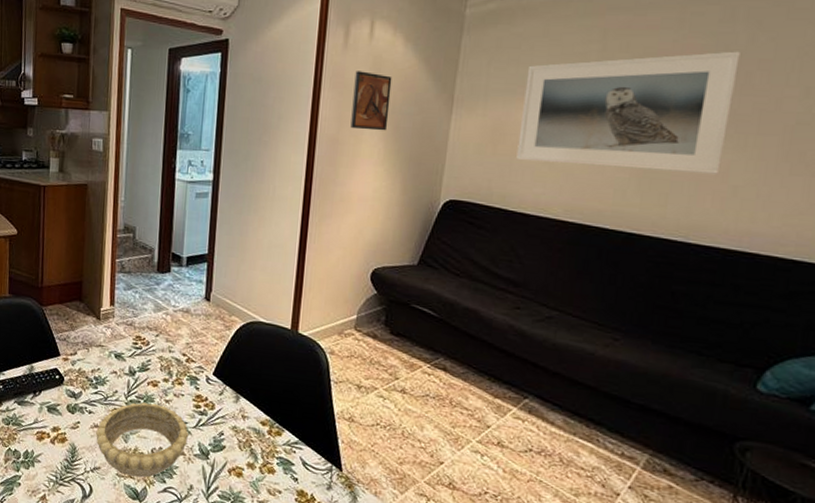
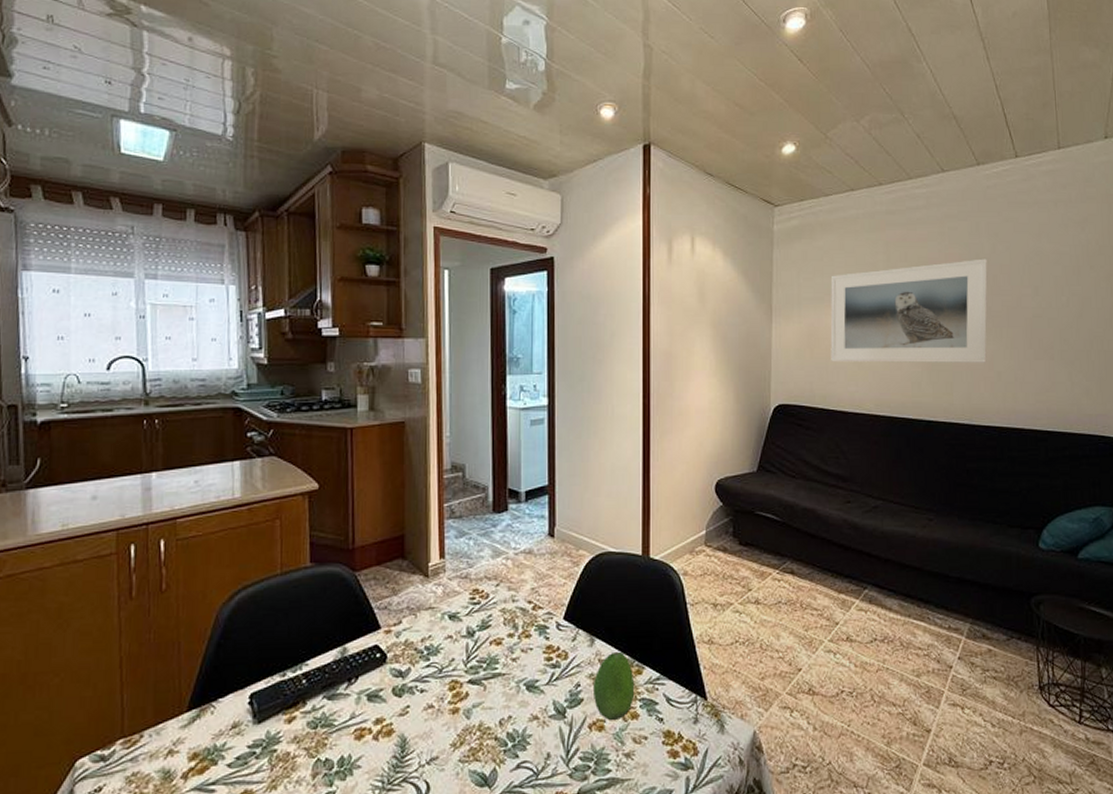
decorative bowl: present [96,402,189,478] -> none [431,665,542,759]
fruit: none [234,411,274,471] -> present [592,651,635,721]
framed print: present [350,71,392,131] -> none [681,285,716,342]

